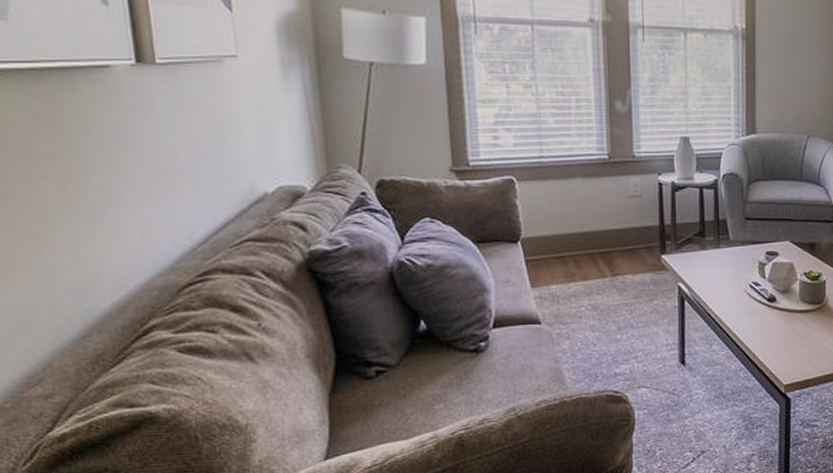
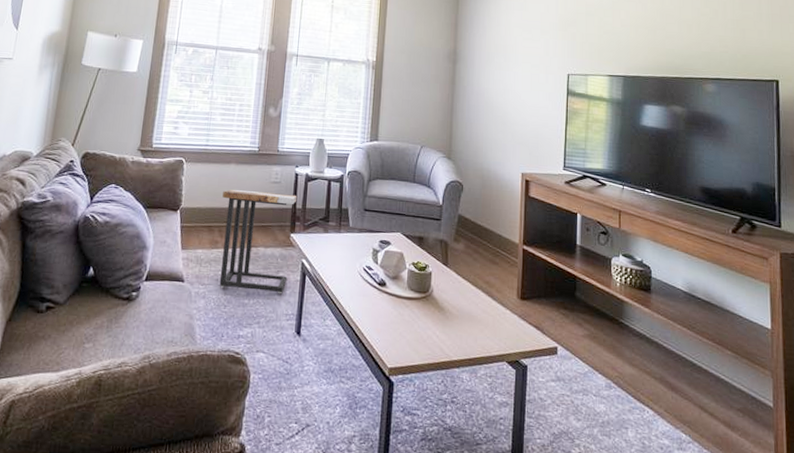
side table: none [571,209,665,325] -> present [219,189,298,293]

